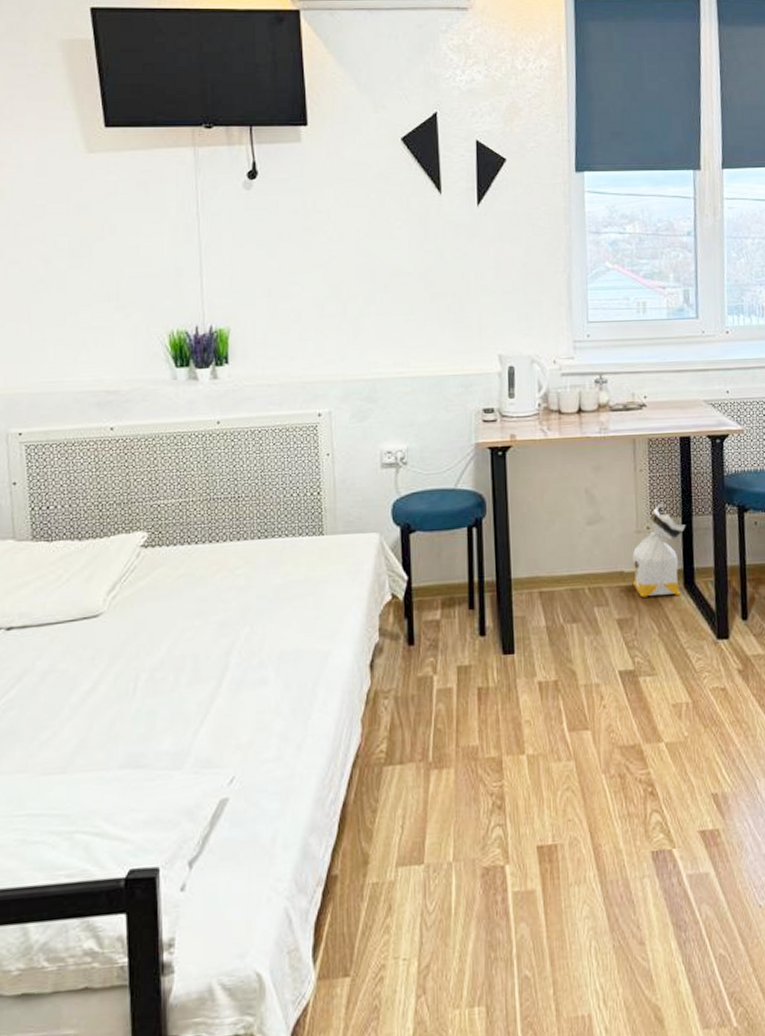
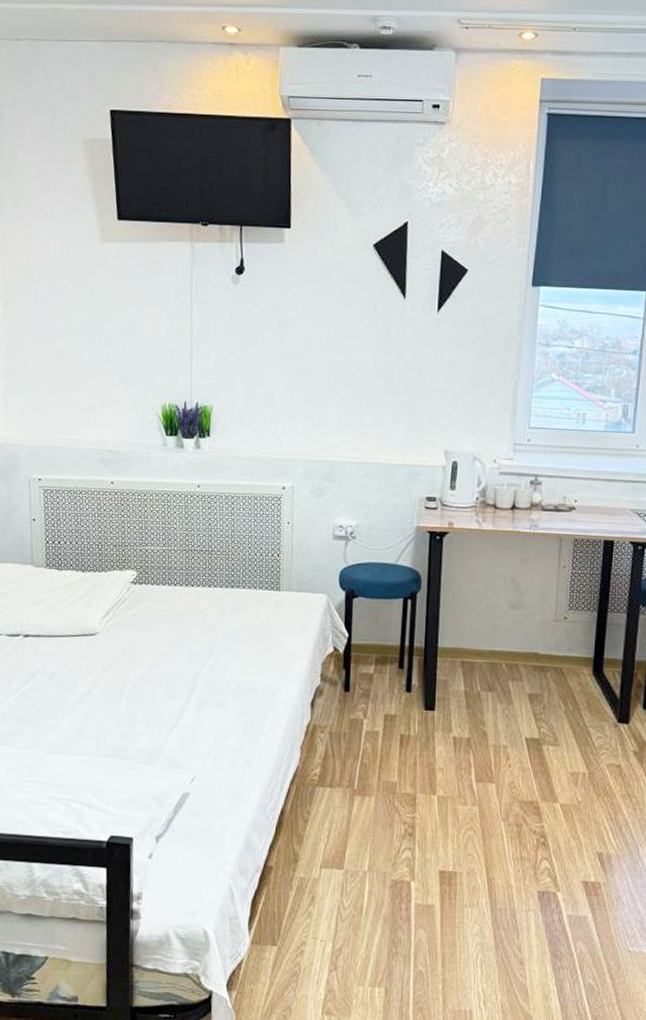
bag: present [632,503,686,598] -> none [546,597,601,680]

